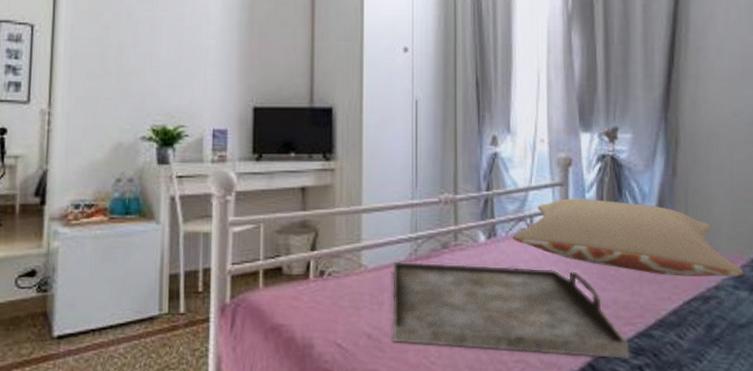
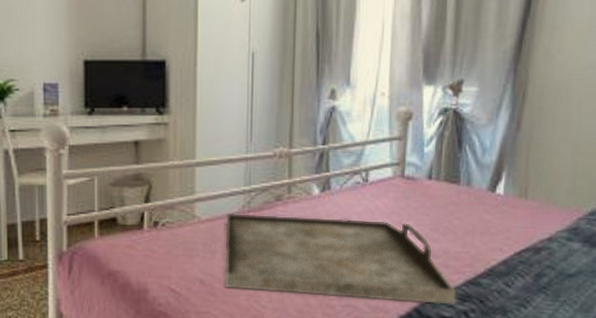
pillow: present [512,198,744,276] -> none [346,152,580,229]

